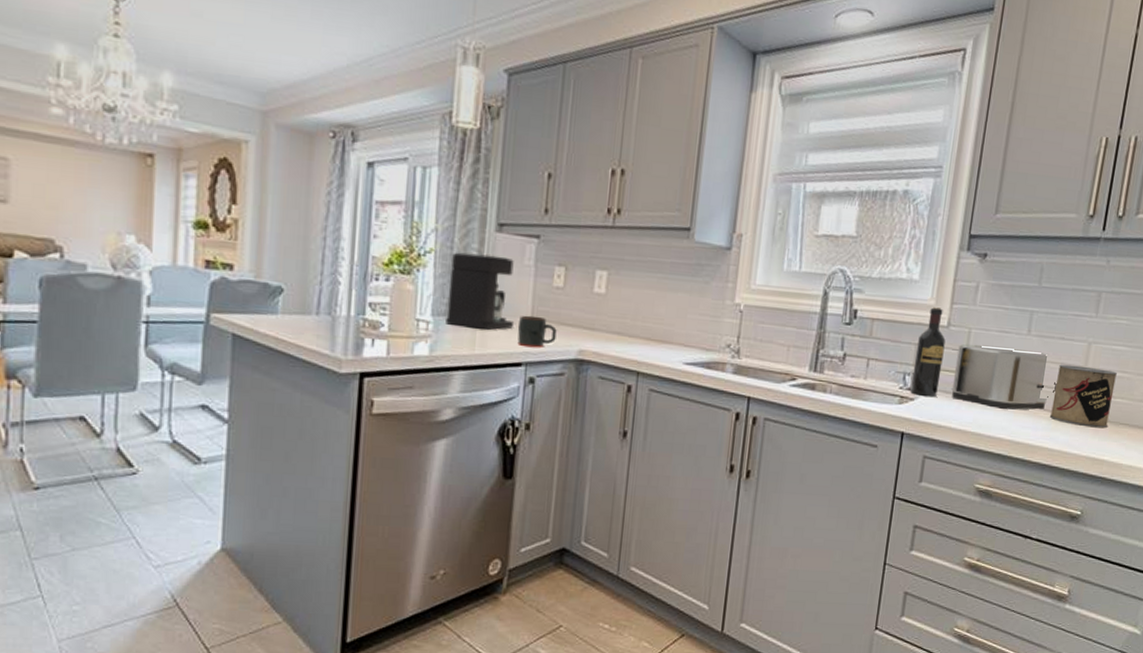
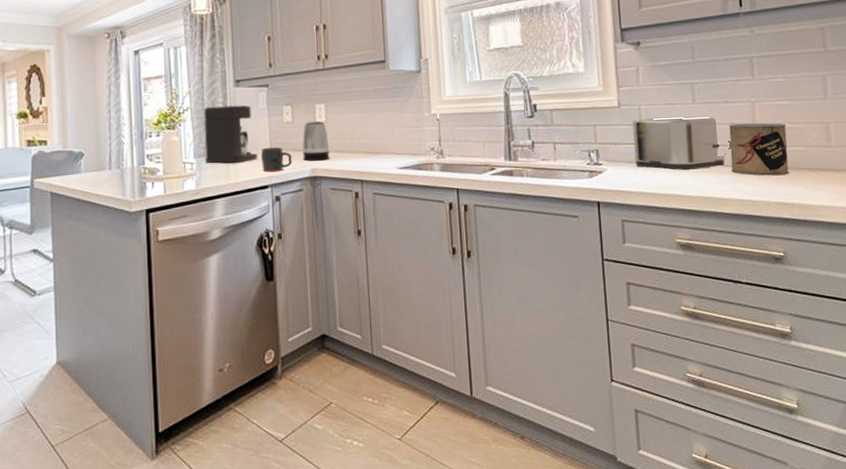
kettle: none [569,290,606,342] -> present [302,120,330,161]
wine bottle: present [910,307,946,398] -> none [594,92,623,169]

